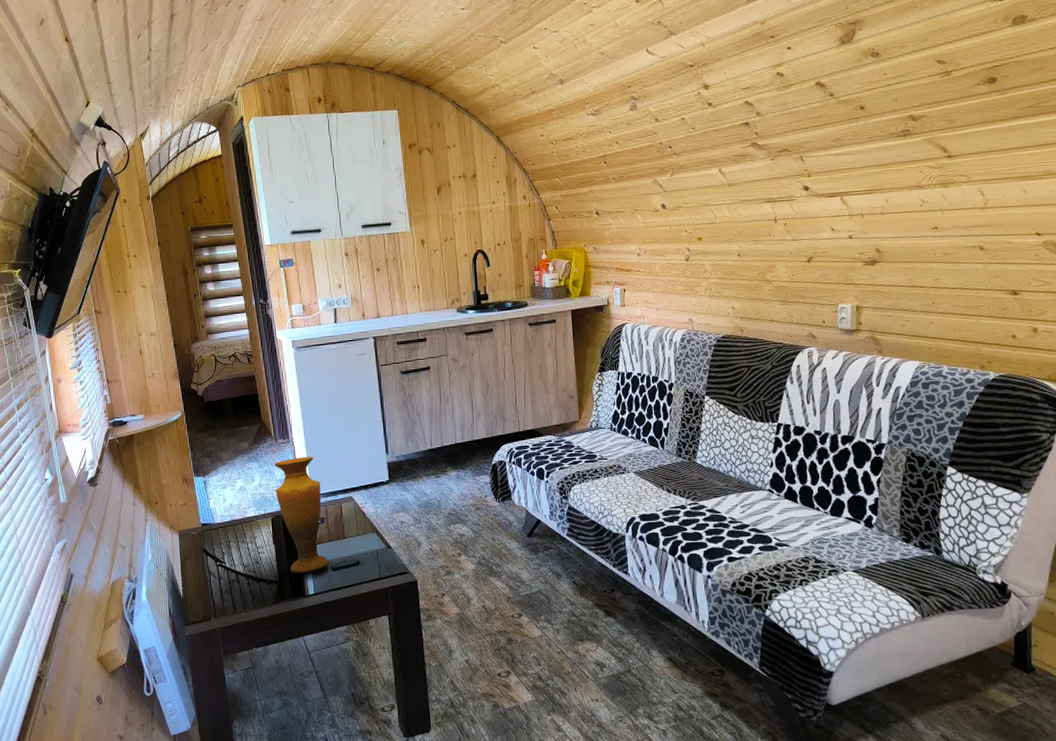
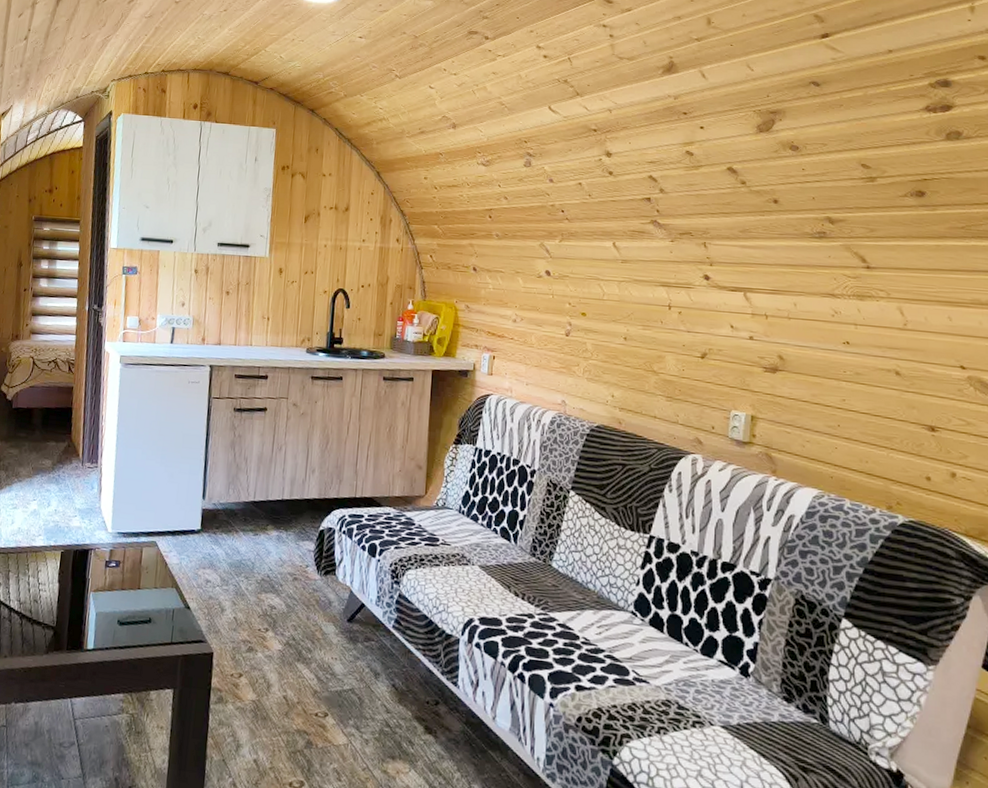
vase: present [274,456,329,574] -> none [70,486,123,623]

